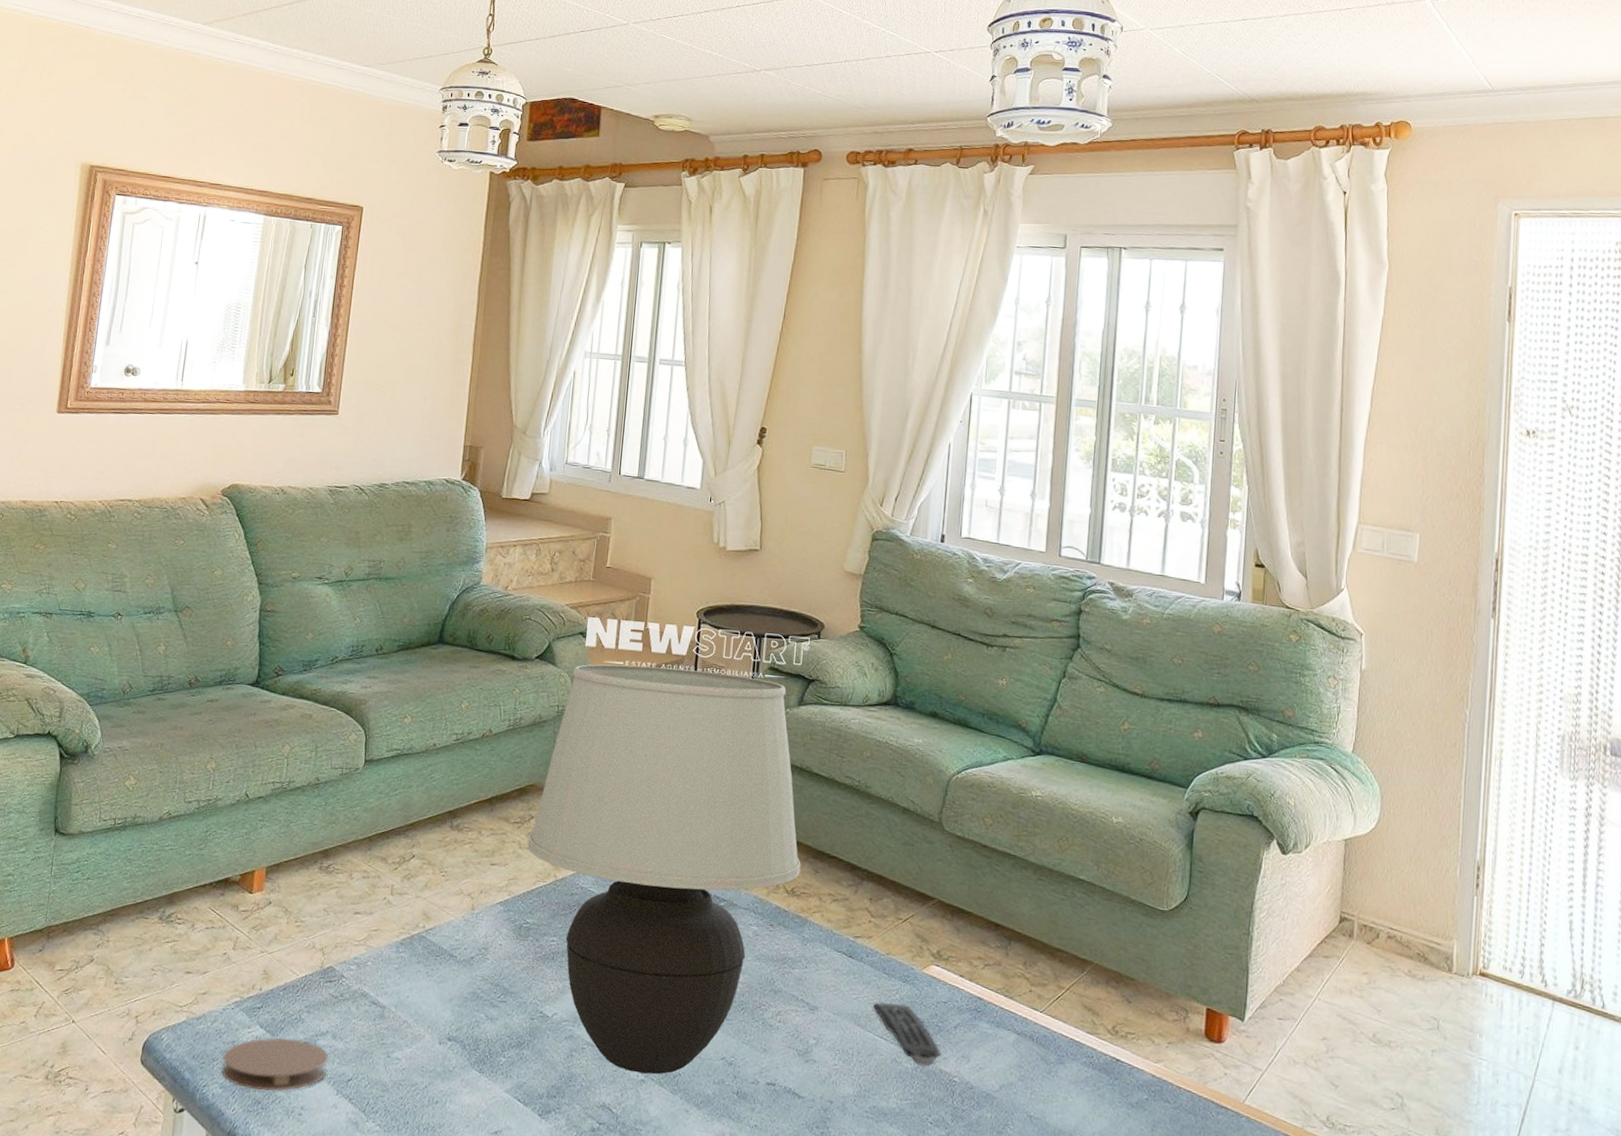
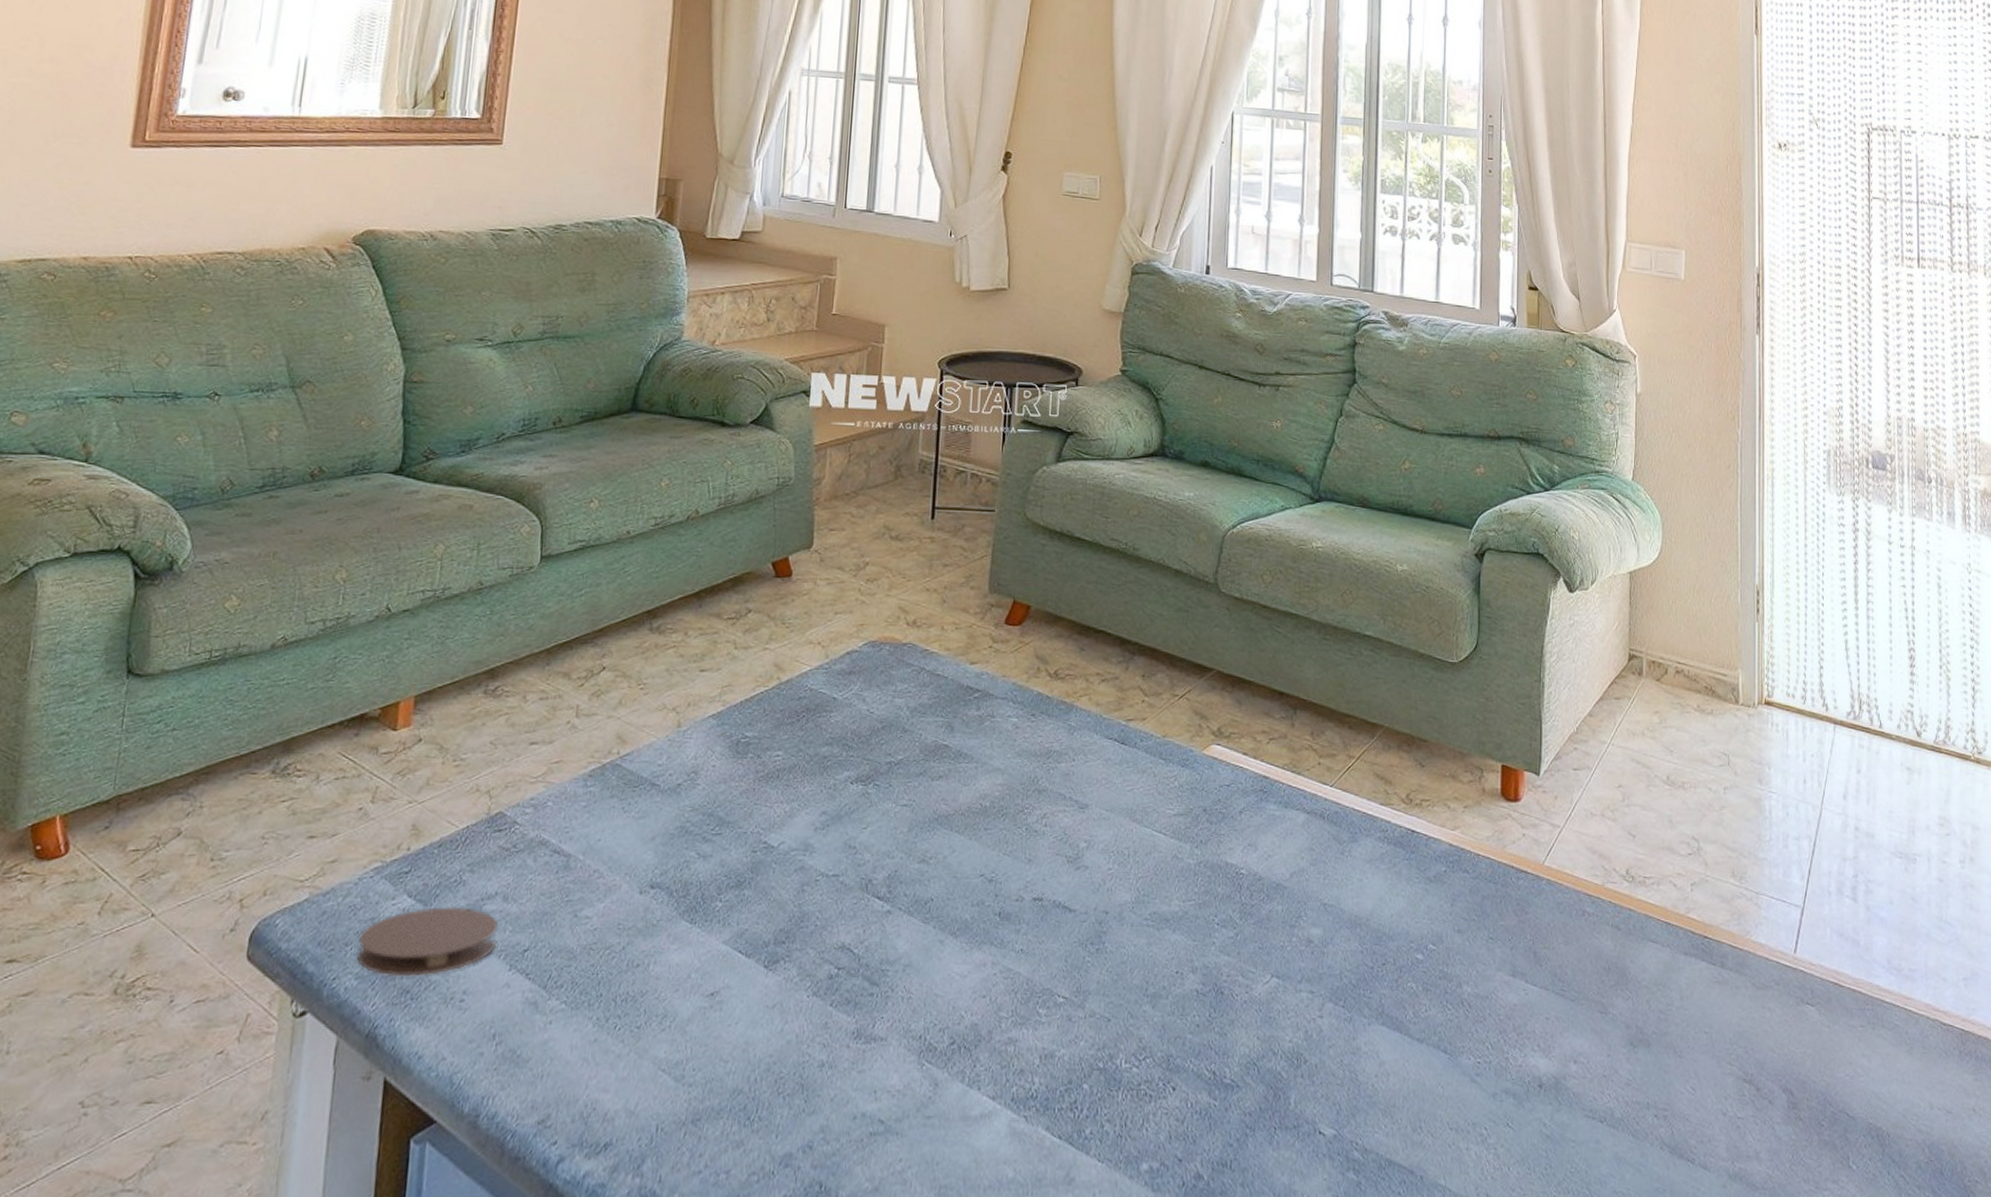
table lamp: present [527,664,801,1075] -> none [744,426,1064,903]
remote control: present [873,1002,941,1067] -> none [1150,791,1226,861]

